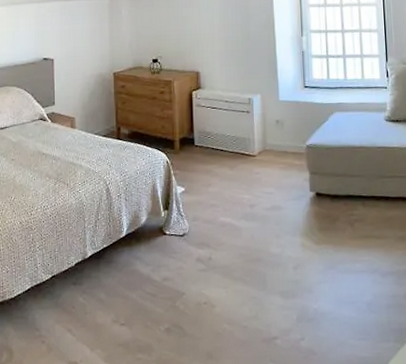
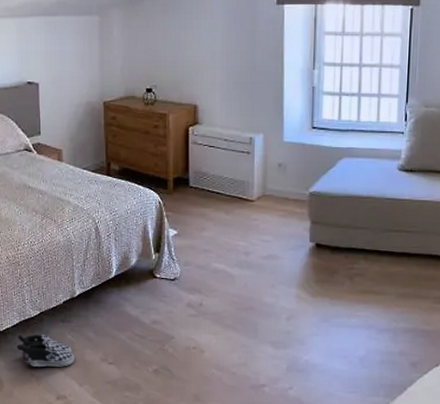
shoe: none [27,298,87,333] -> present [16,334,75,367]

